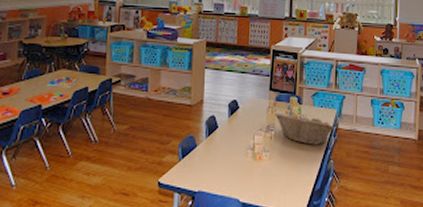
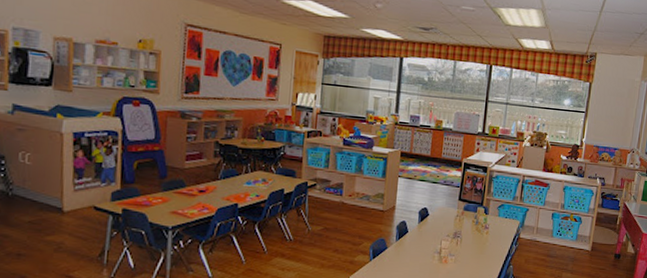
fruit basket: present [275,113,335,145] -> none [462,221,517,252]

